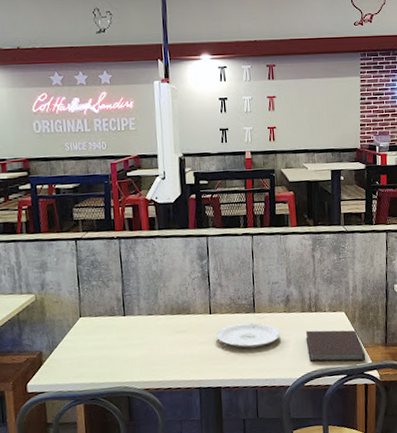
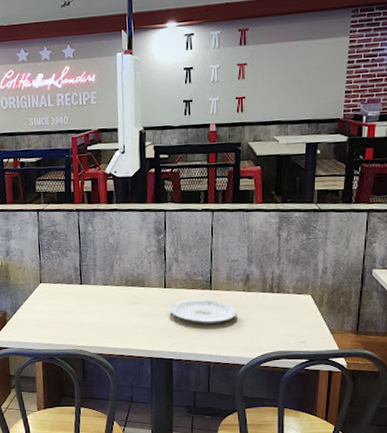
notebook: present [305,330,366,362] -> none [265,311,332,348]

